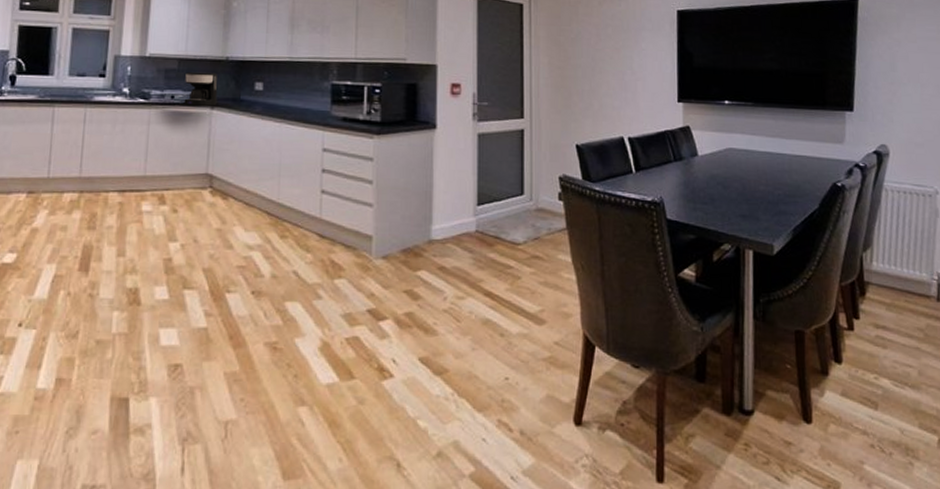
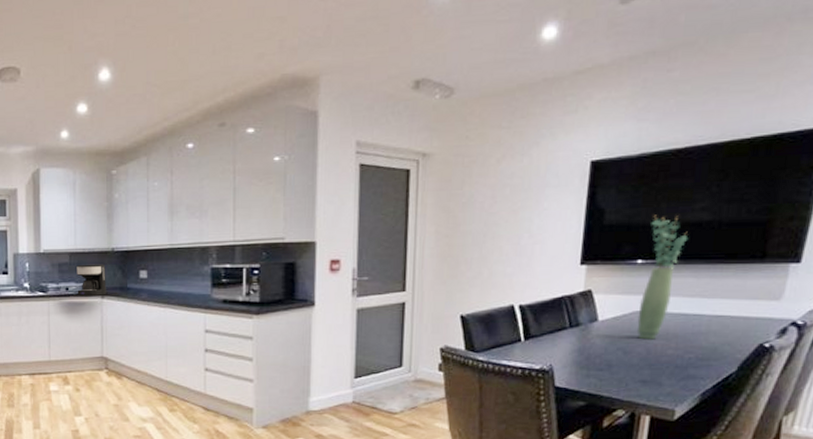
vase: none [731,61,764,176] -> present [636,215,689,340]

